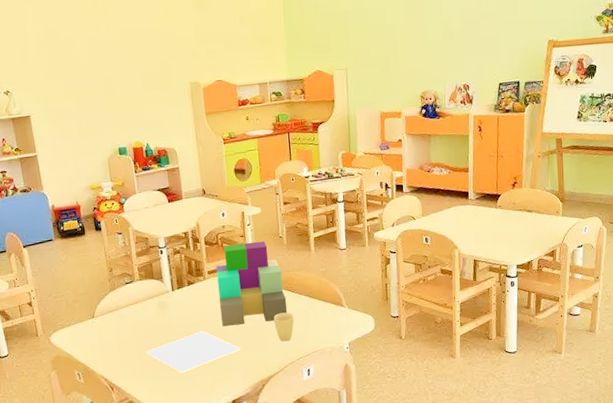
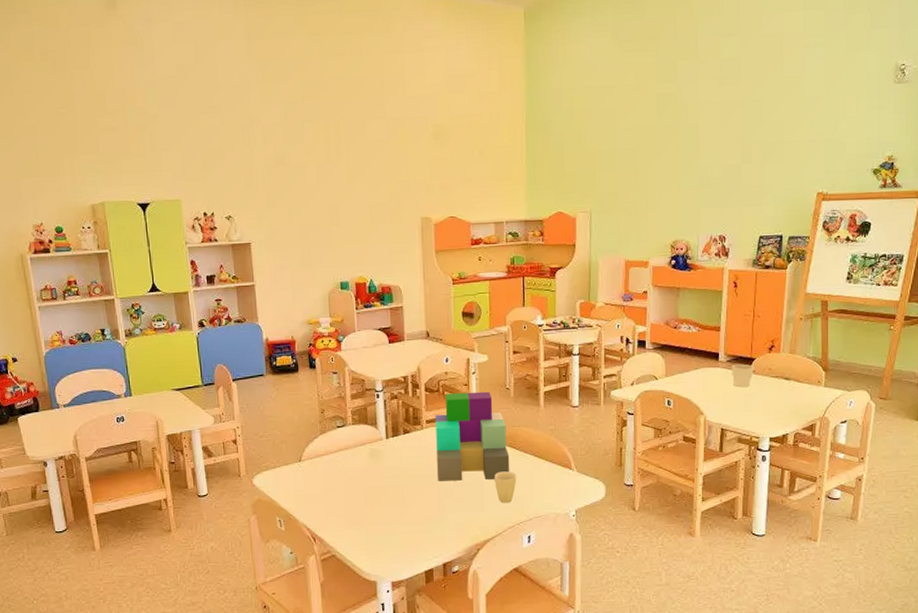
paper sheet: present [146,331,240,373] -> none [353,485,456,529]
cup: none [479,200,501,222] -> present [731,364,755,388]

